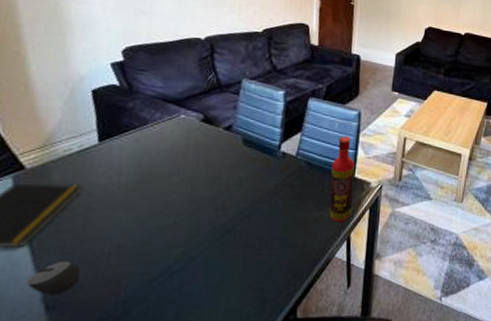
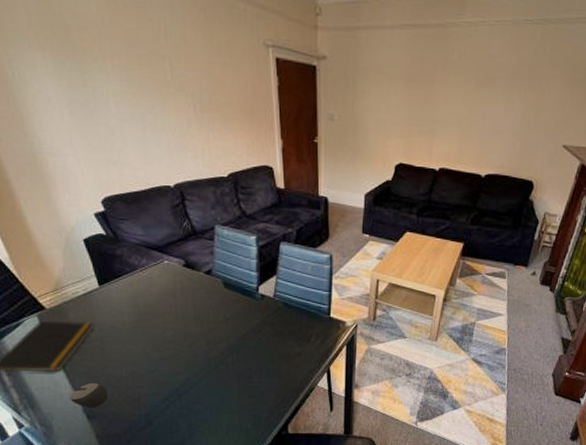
bottle: present [329,135,355,223] -> none [308,278,330,357]

